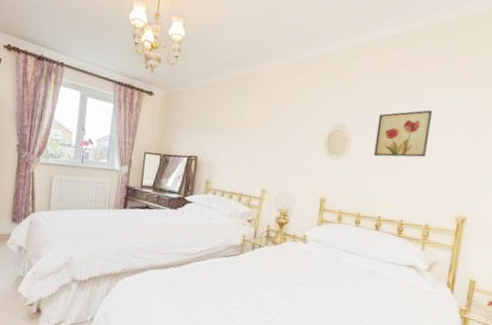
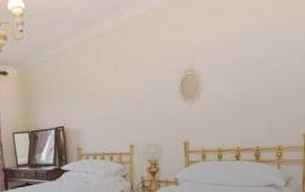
wall art: present [373,110,432,158] -> none [223,39,270,93]

